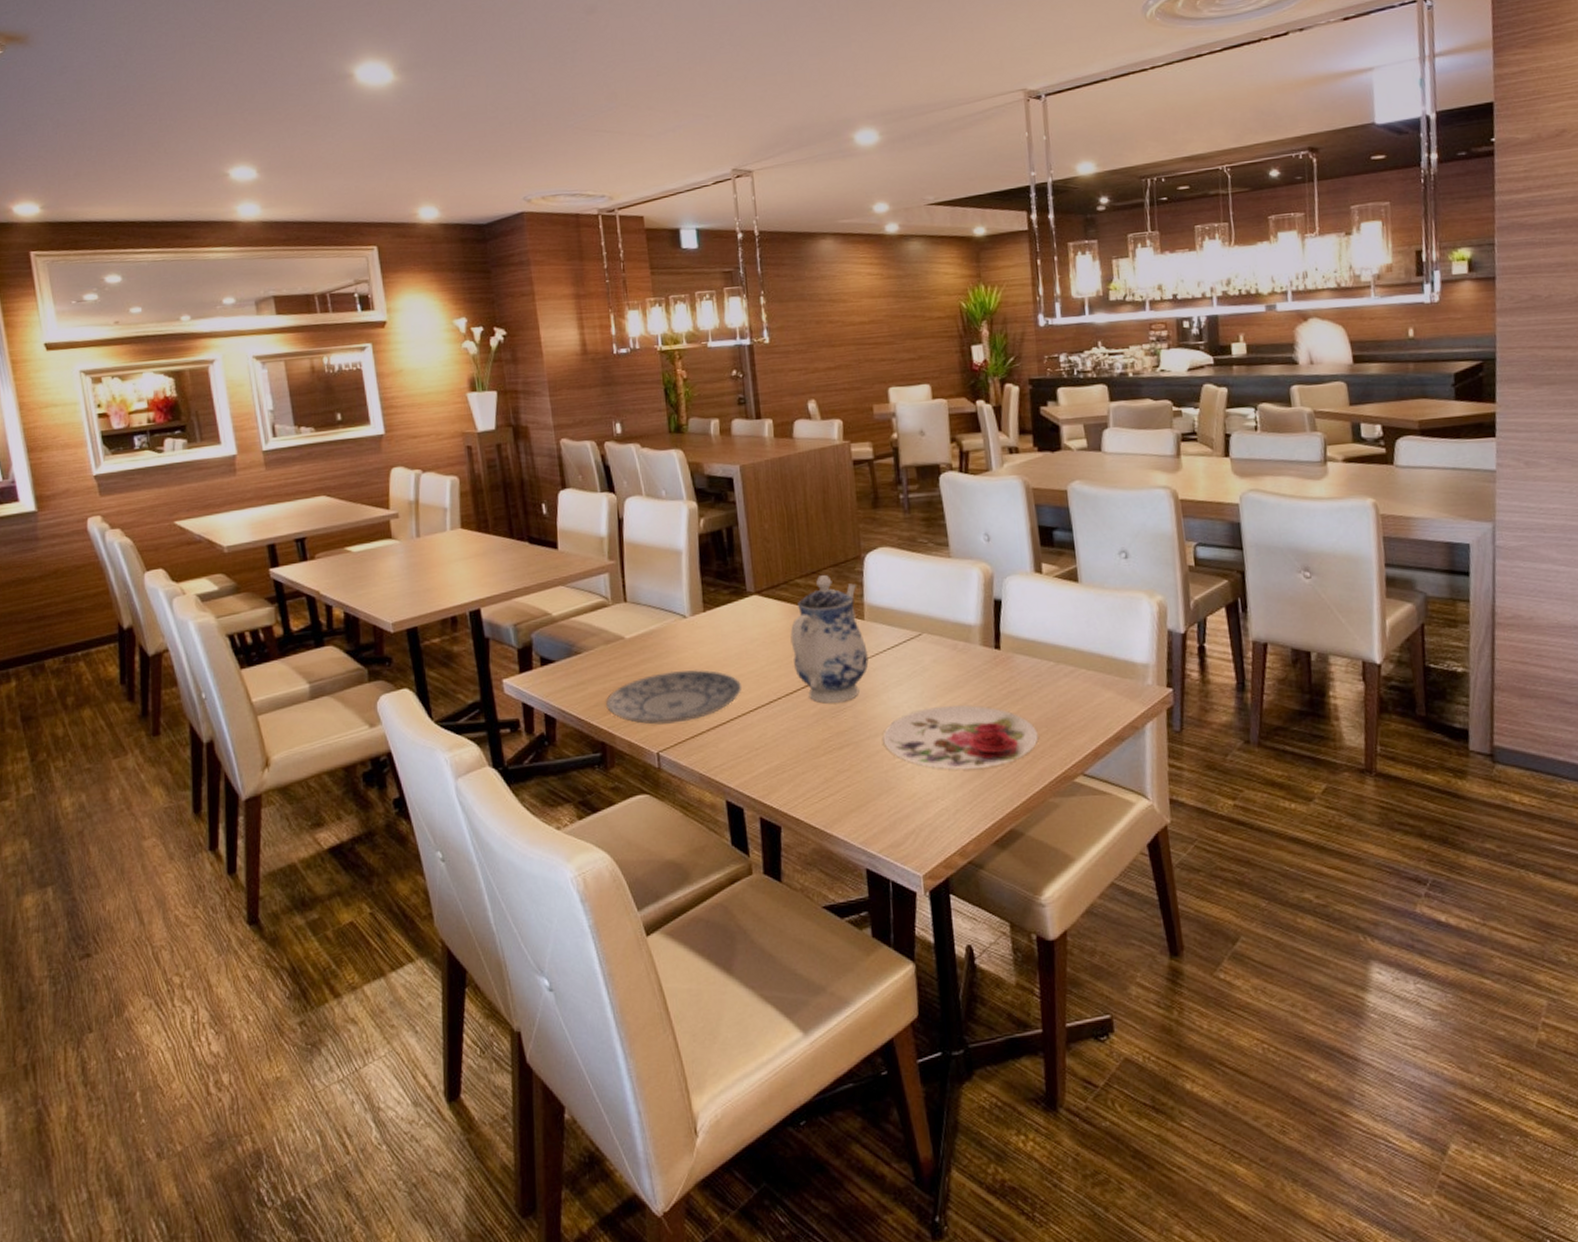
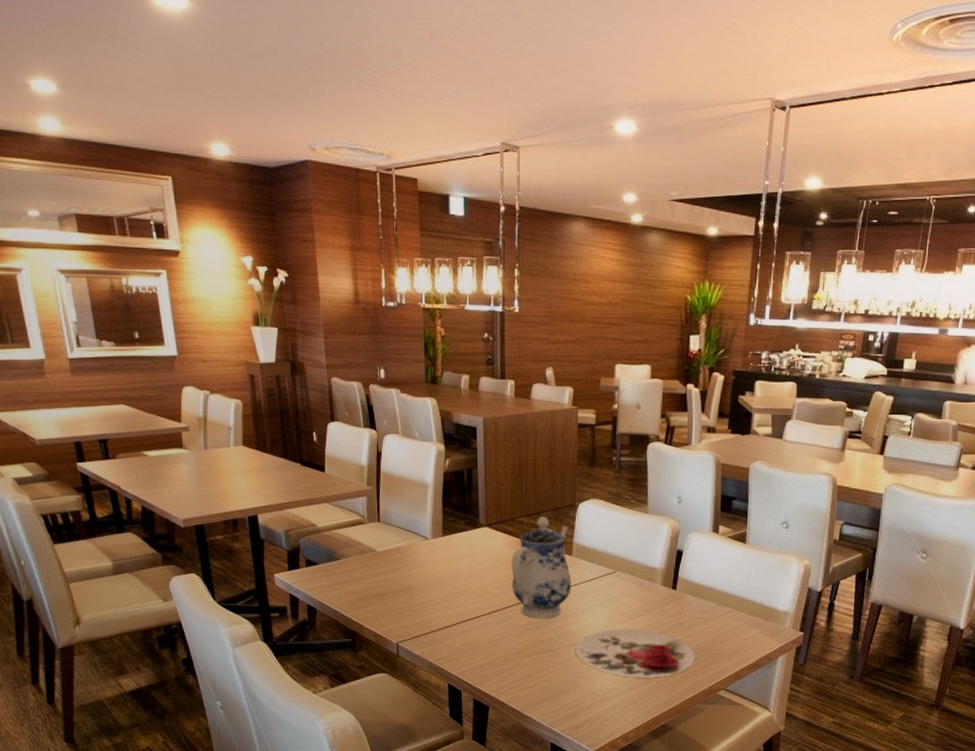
plate: present [605,670,743,725] -> none [357,580,469,622]

